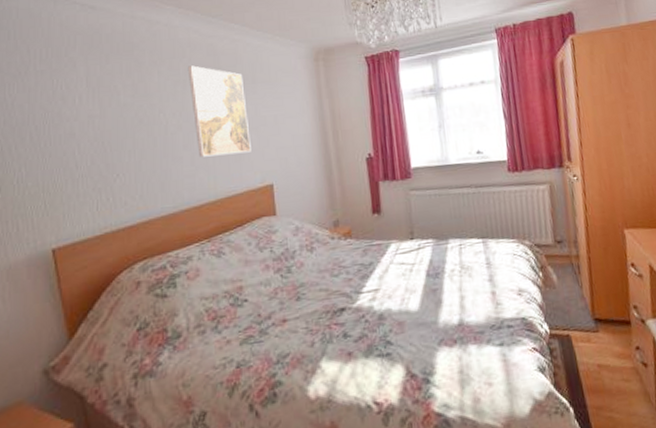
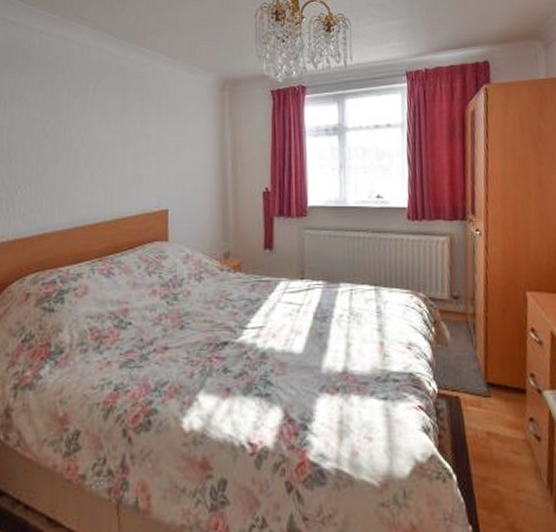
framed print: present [187,65,251,157] -> none [96,86,151,176]

